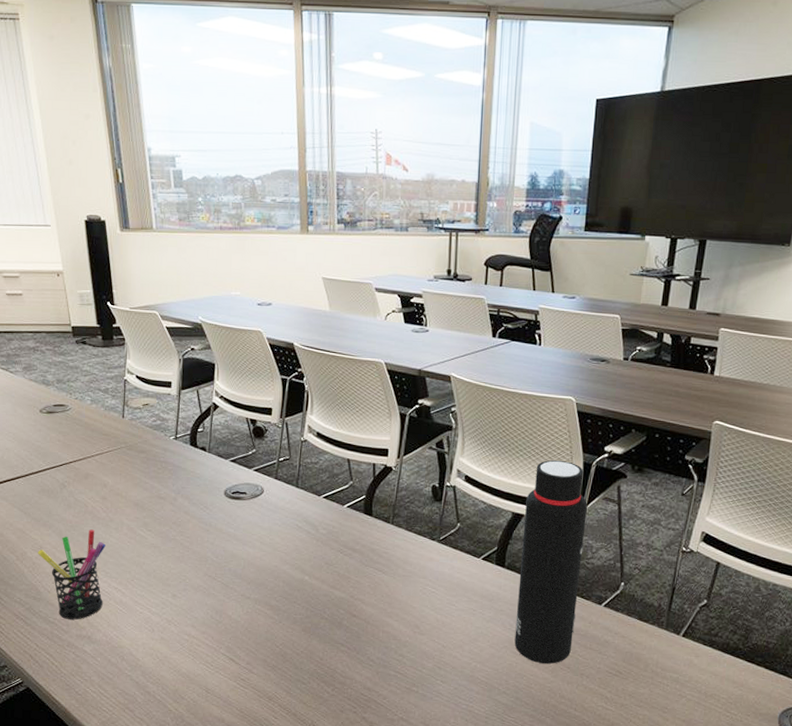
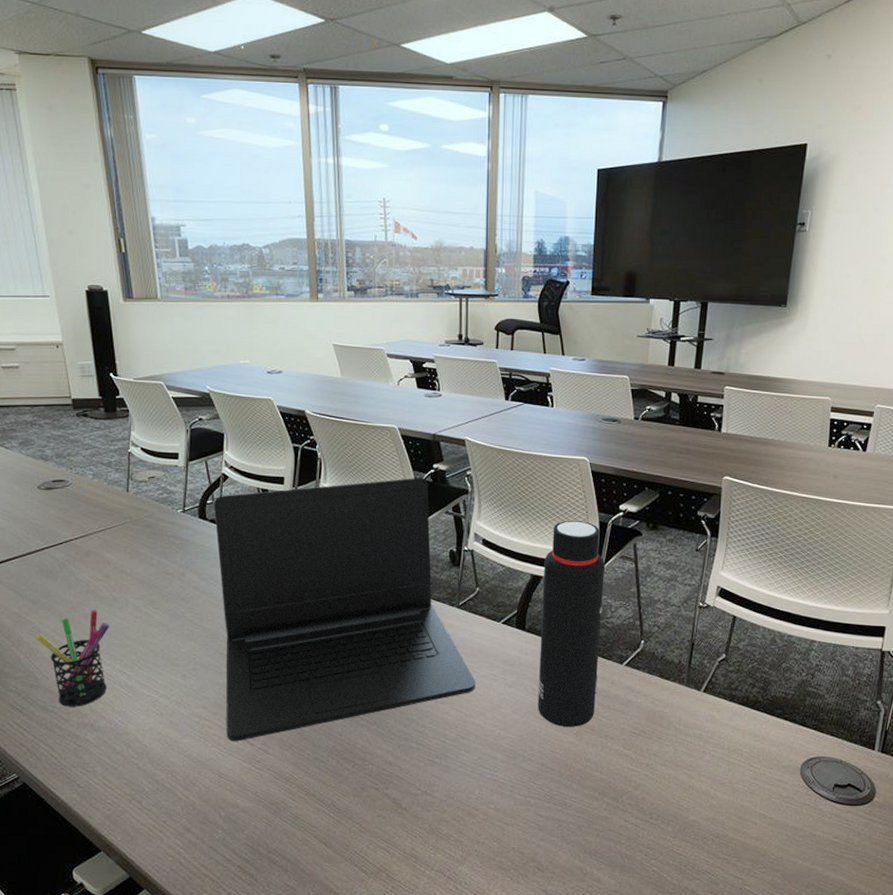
laptop: none [204,412,454,660] -> present [213,477,475,741]

